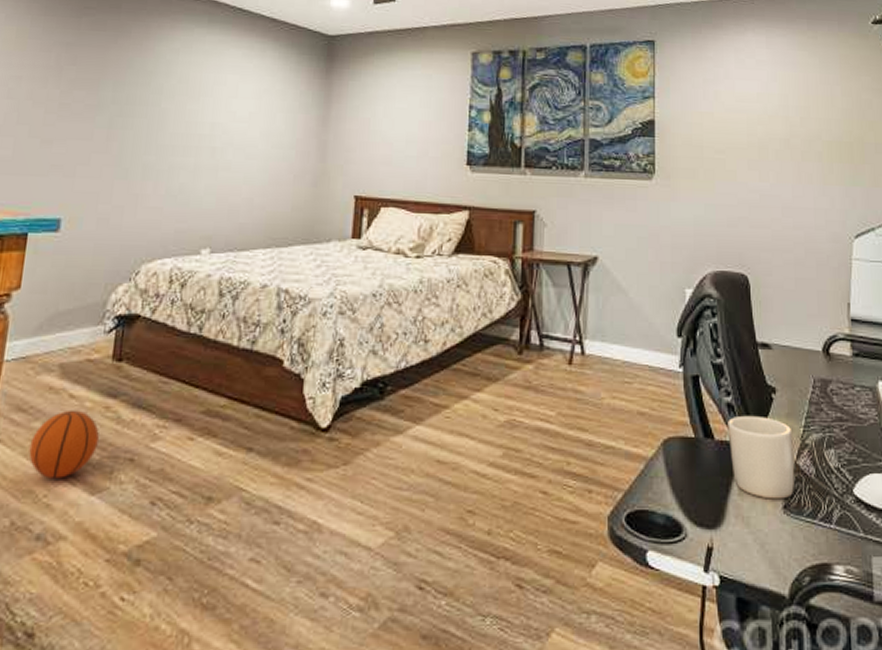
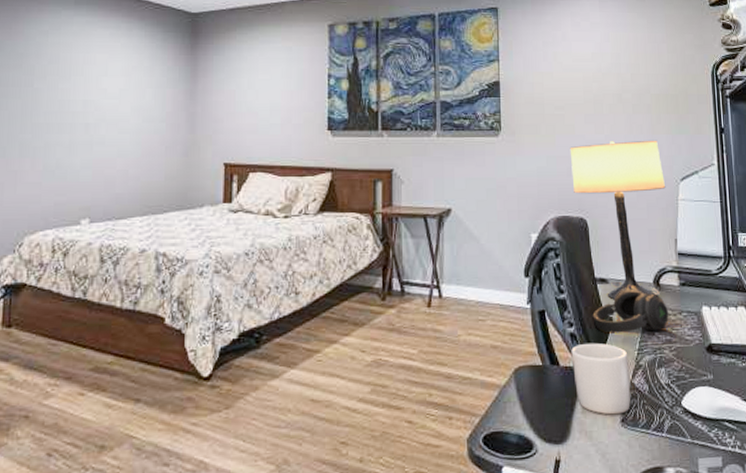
table lamp: none [730,190,838,368] -> present [570,140,666,300]
headphones: none [753,352,840,406] -> present [592,284,669,333]

